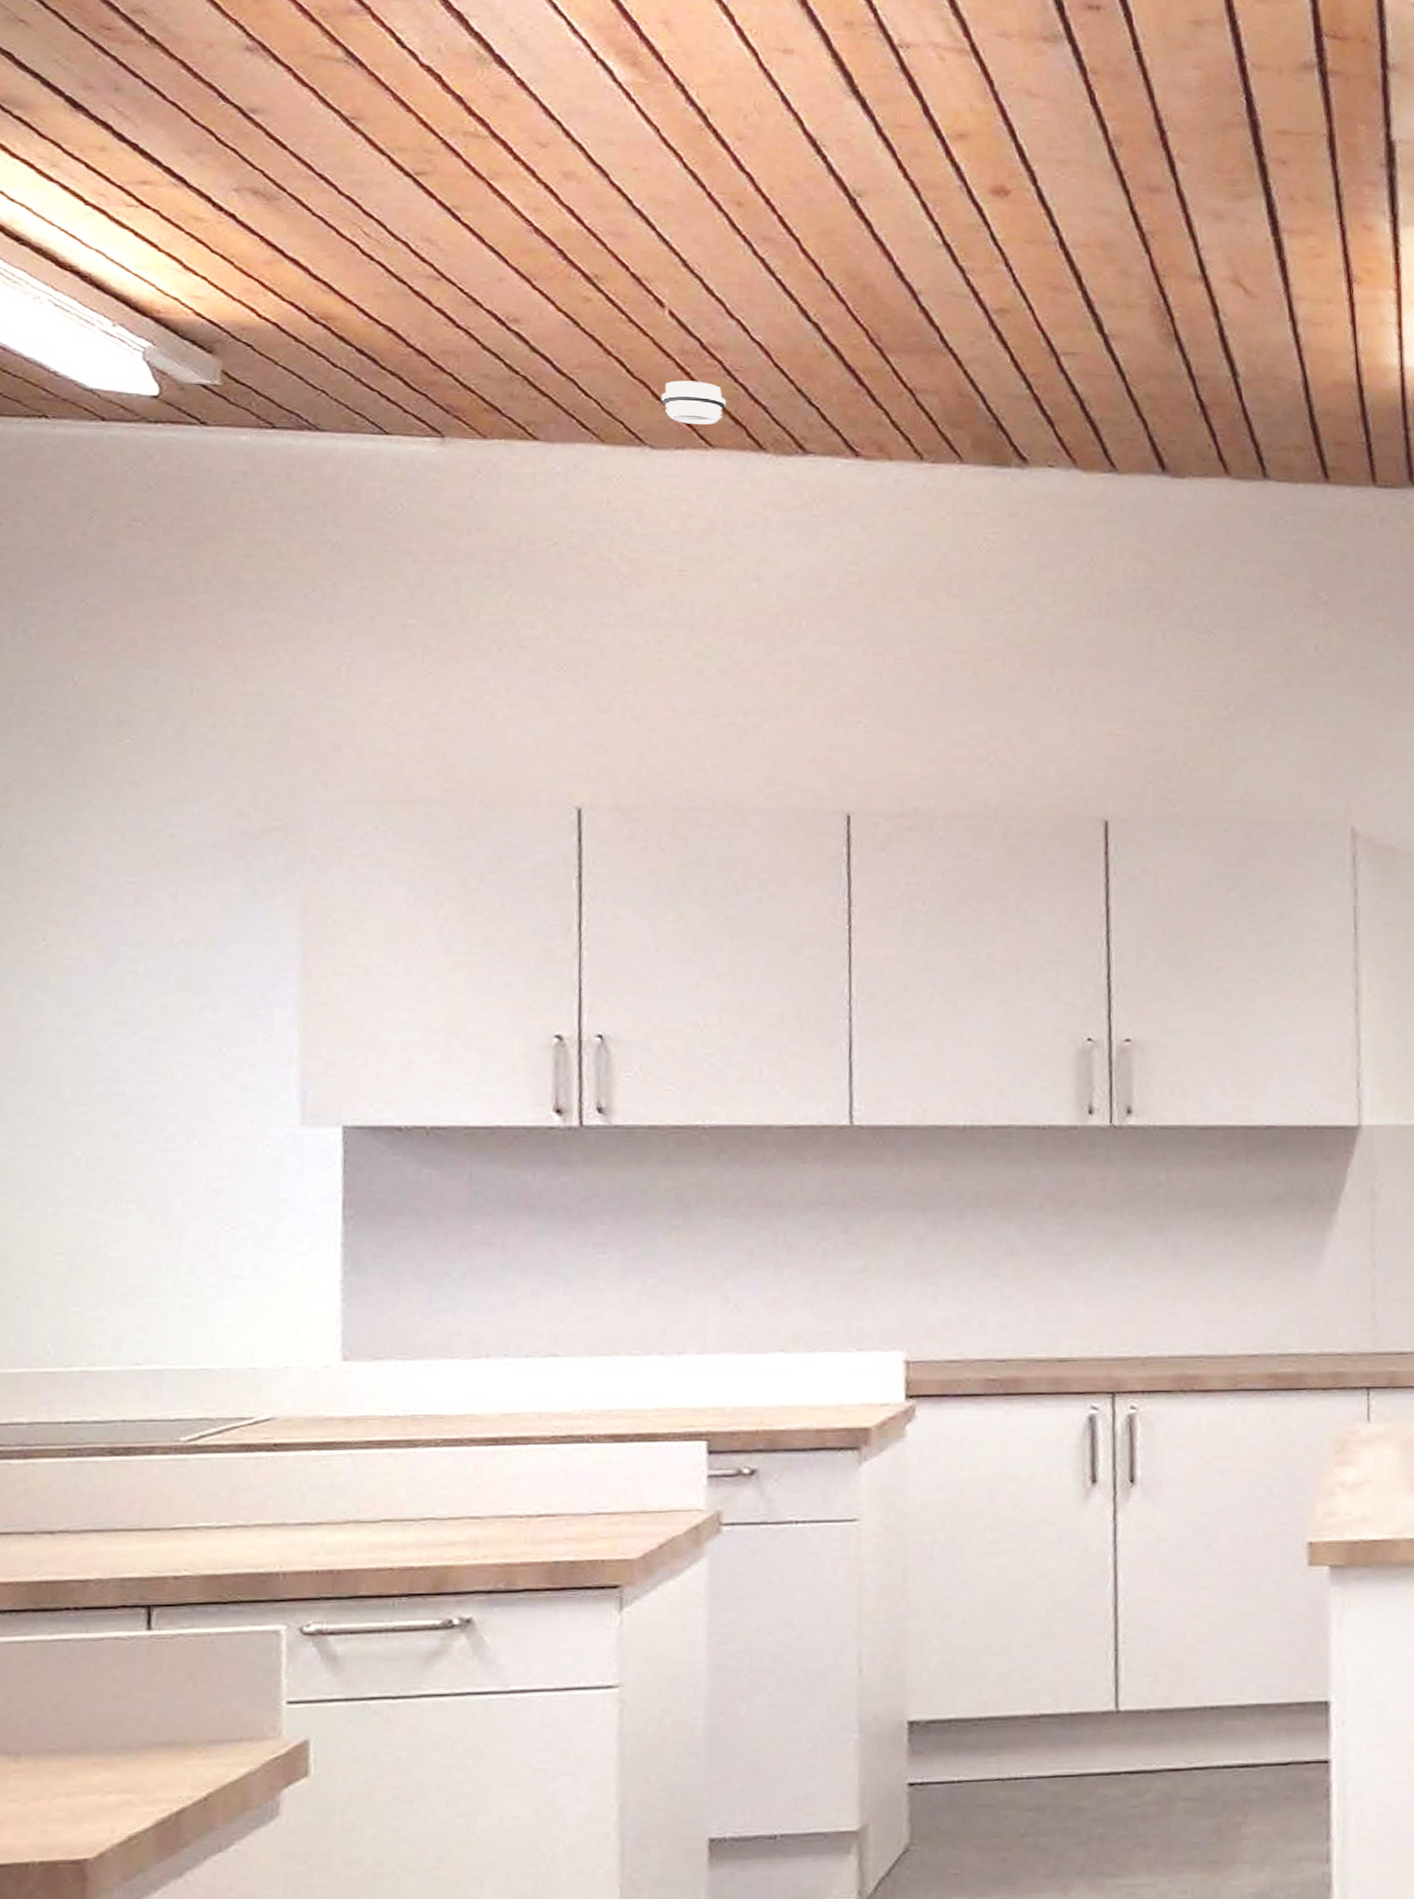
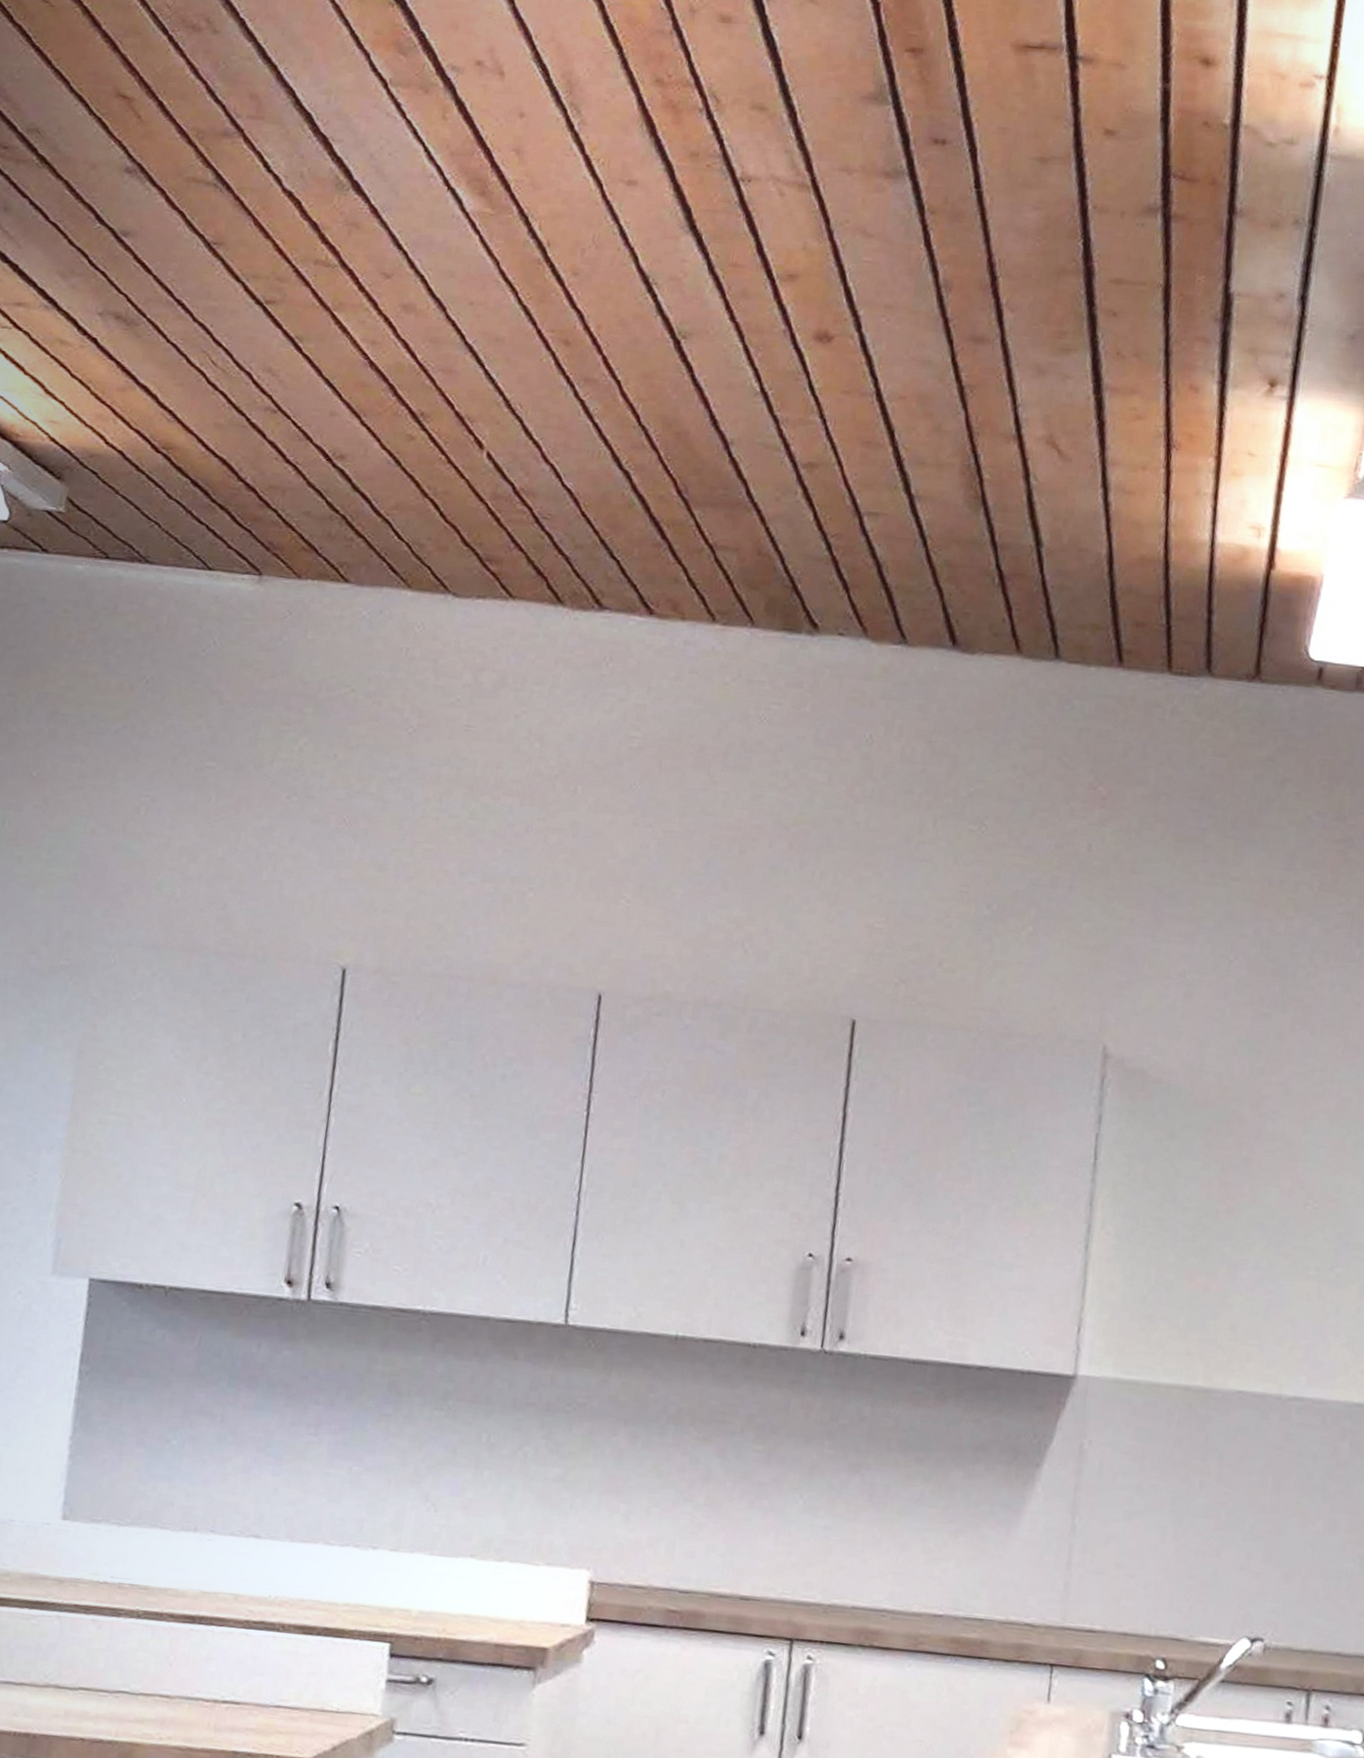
smoke detector: present [661,380,727,425] -> none [469,526,532,574]

